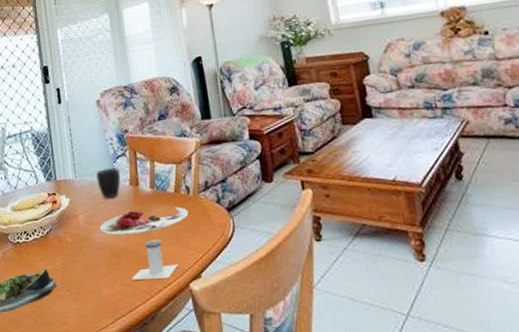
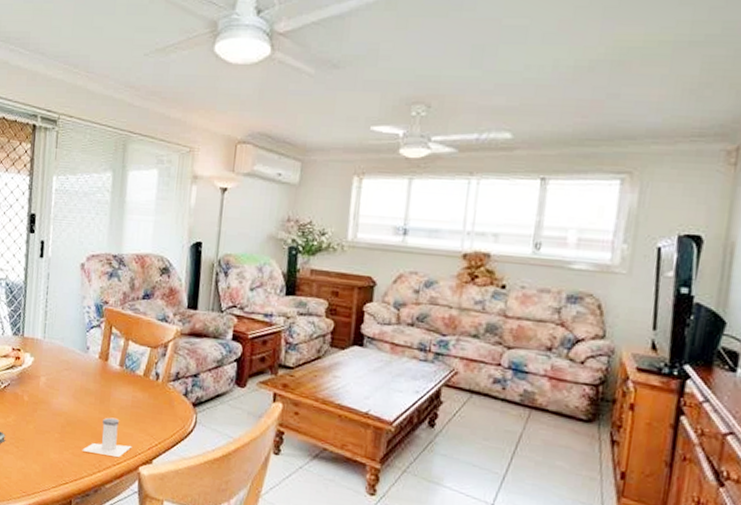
mug: present [96,166,121,198] -> none [65,335,91,367]
plate: present [99,206,189,236] -> none [59,384,153,409]

